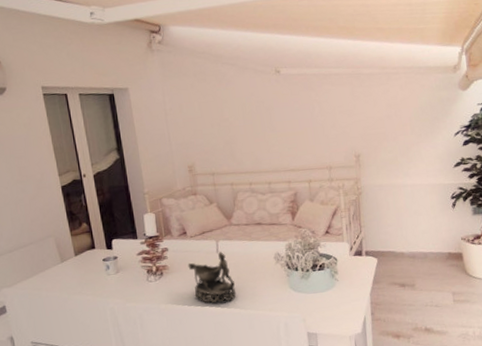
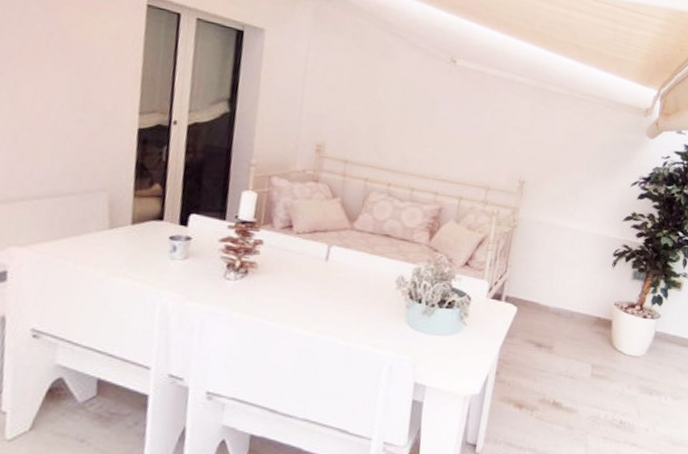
decorative bowl: present [187,252,237,303] -> none [282,260,340,326]

